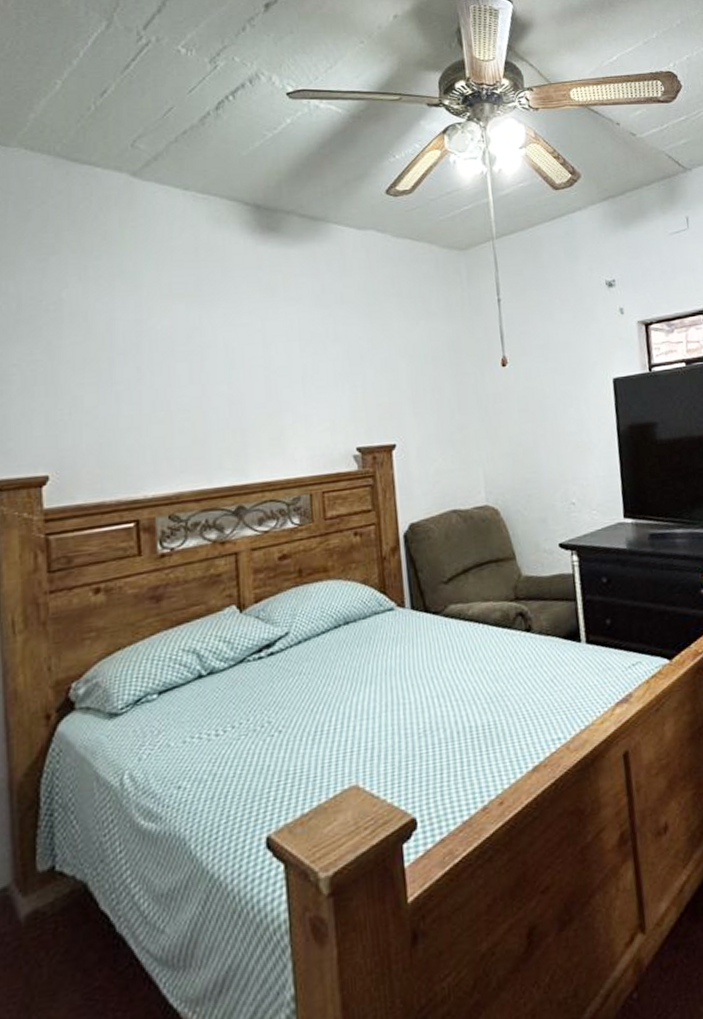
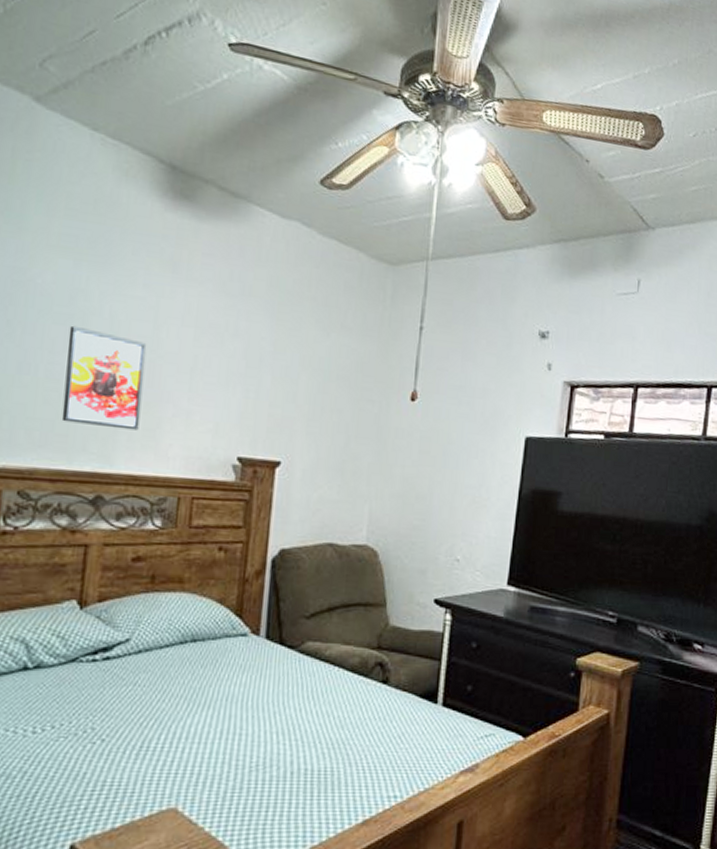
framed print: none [191,360,265,446] -> present [61,325,147,431]

